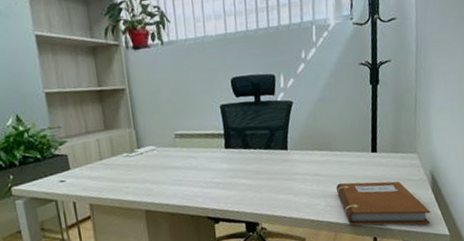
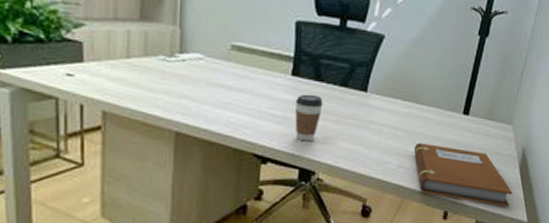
coffee cup: none [231,160,255,199] -> present [295,94,323,141]

